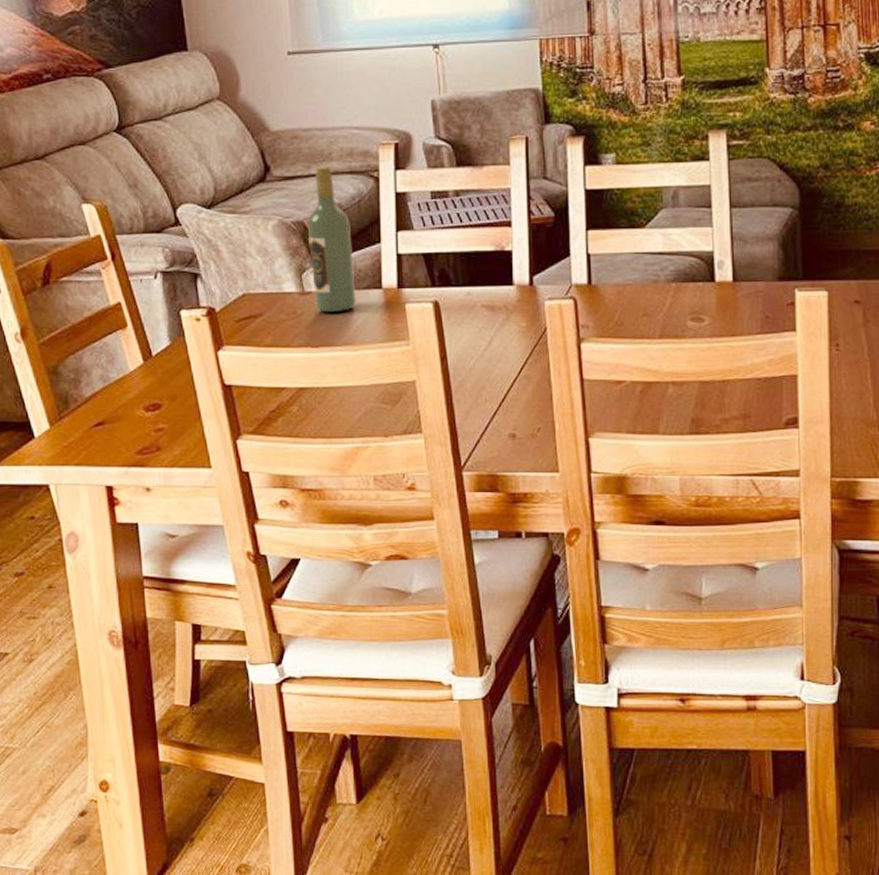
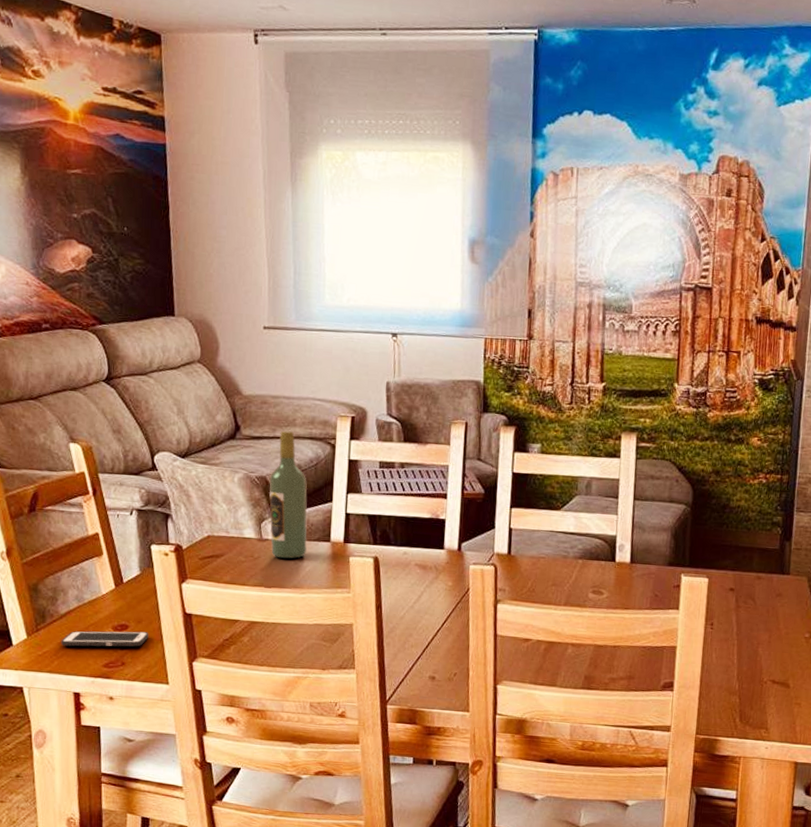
cell phone: none [87,410,185,434] -> present [61,631,149,647]

